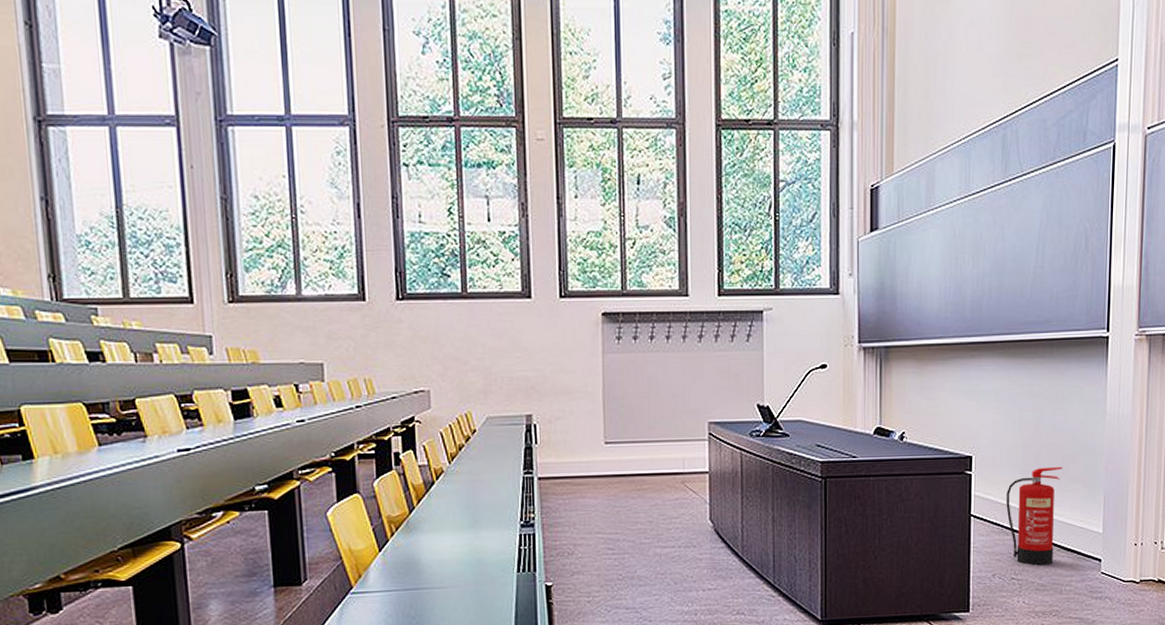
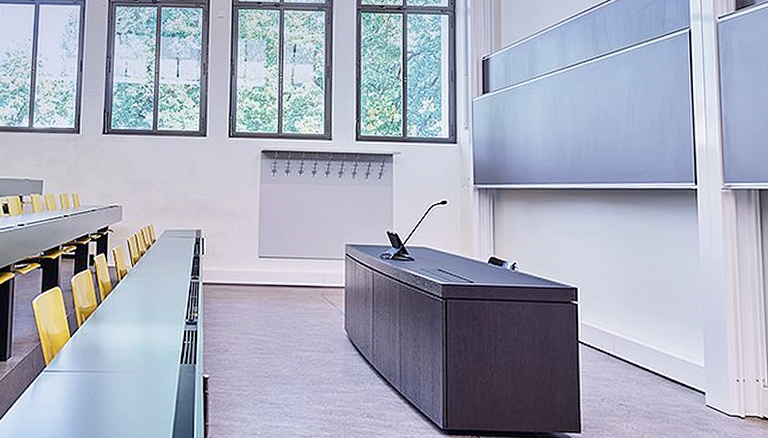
fire extinguisher: present [1006,466,1063,566] -> none [611,302,662,394]

